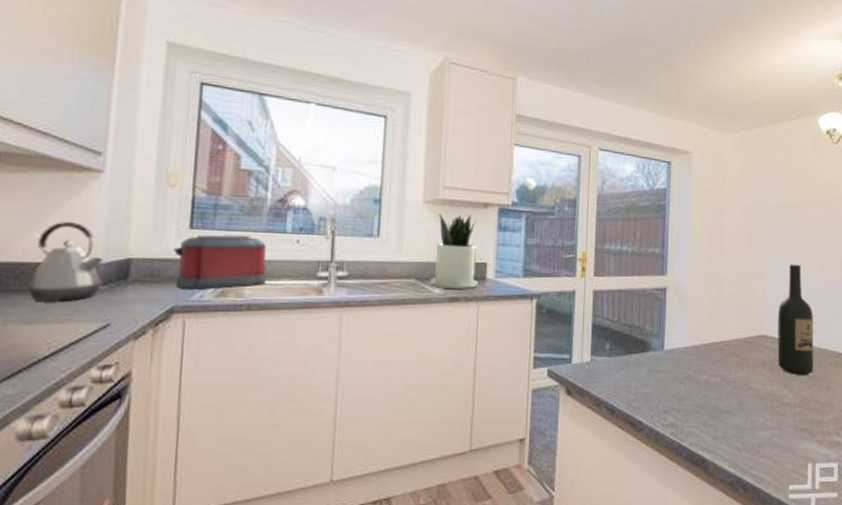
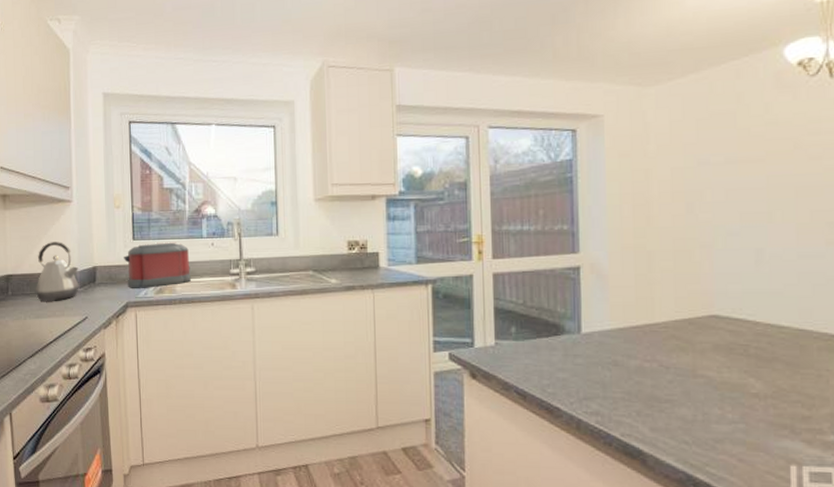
planter: present [429,214,479,290] -> none [326,207,372,279]
wine bottle: present [777,264,814,376] -> none [735,230,793,363]

